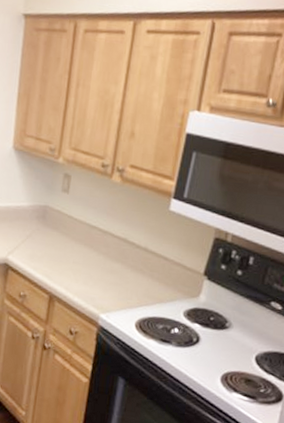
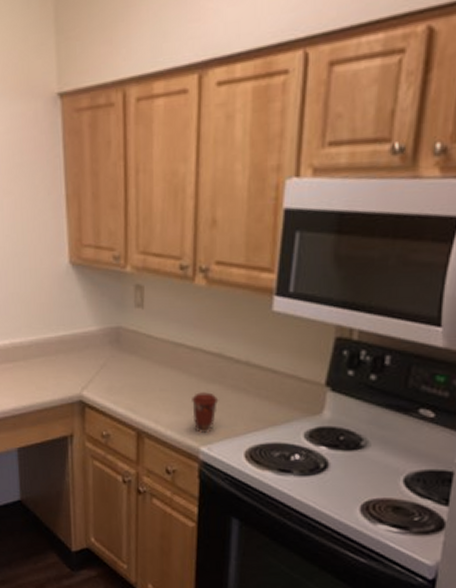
coffee cup: none [97,268,120,303] -> present [192,392,219,433]

